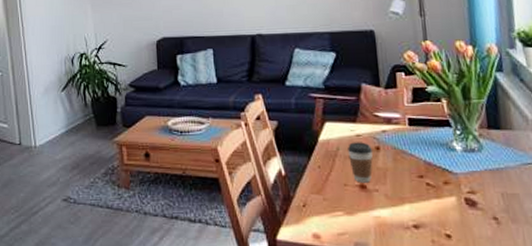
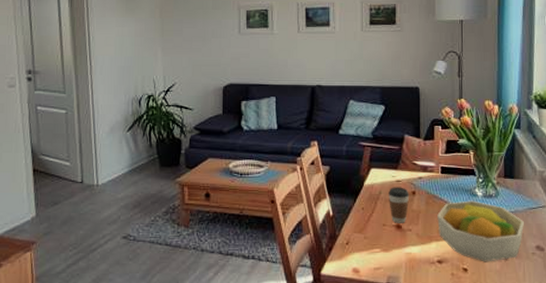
fruit bowl: none [408,156,520,228] -> present [437,200,525,262]

